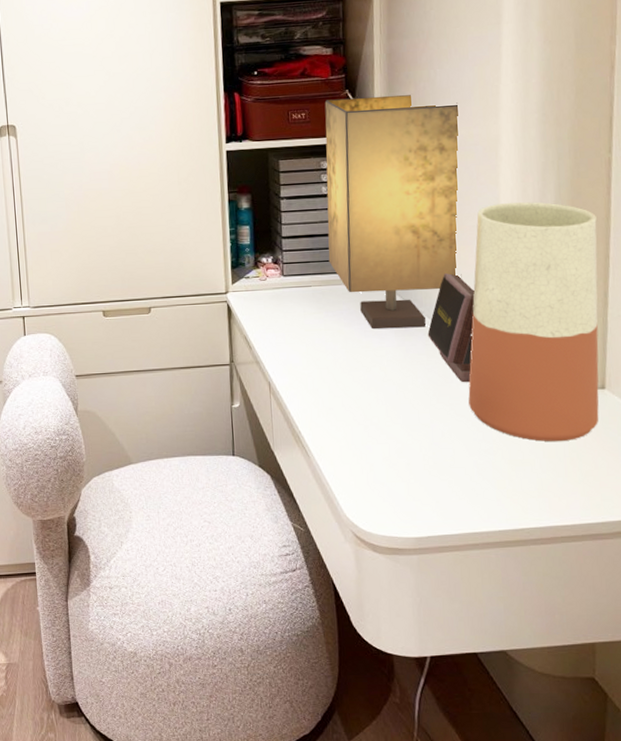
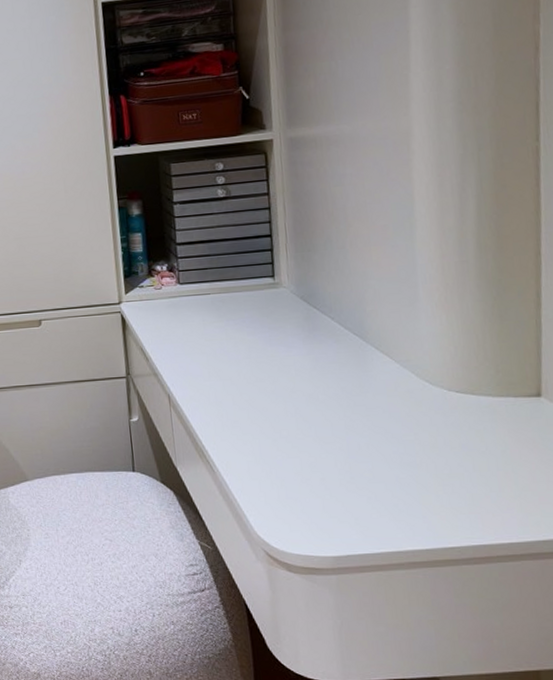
table lamp: present [324,95,462,329] -> none [217,89,375,337]
jewelry box: present [427,273,475,383] -> none [338,276,390,393]
vase: present [468,201,599,441] -> none [386,197,536,454]

